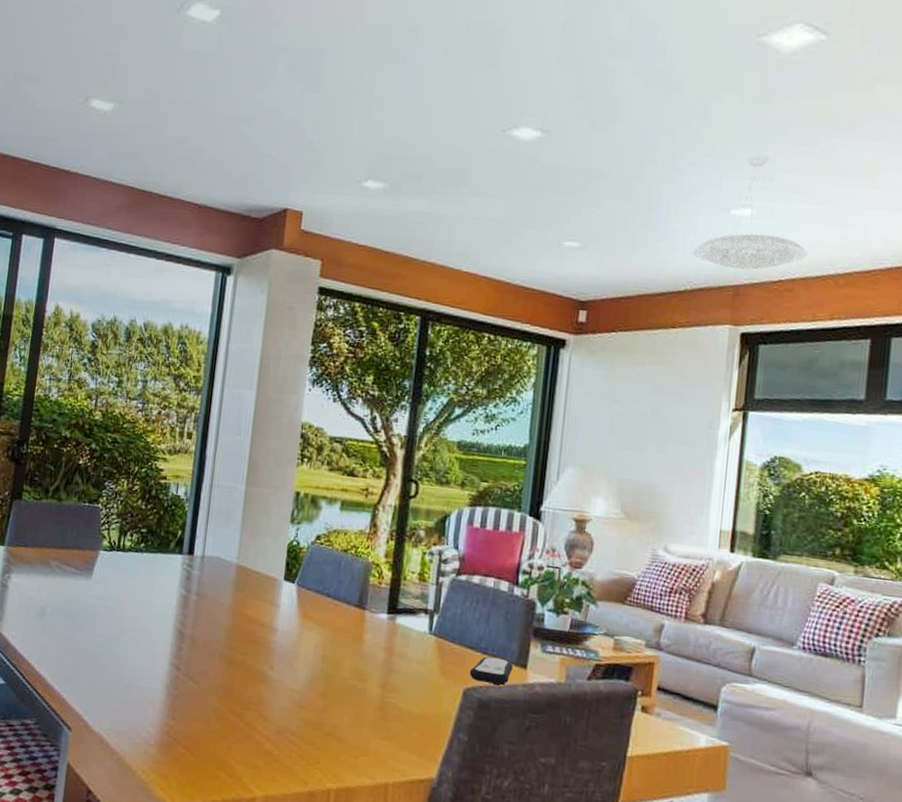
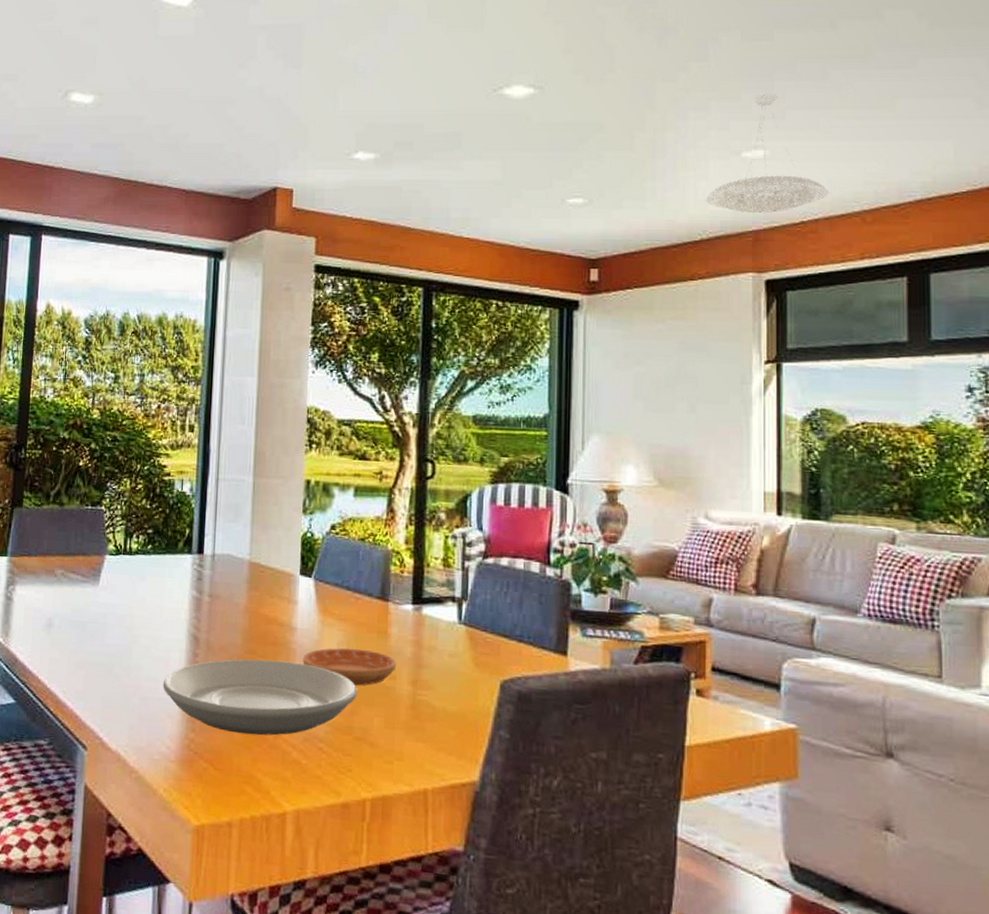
plate: none [147,655,330,727] -> present [163,659,357,736]
saucer: none [280,649,369,686] -> present [302,648,397,686]
remote control: present [469,656,513,685] -> none [505,644,552,674]

